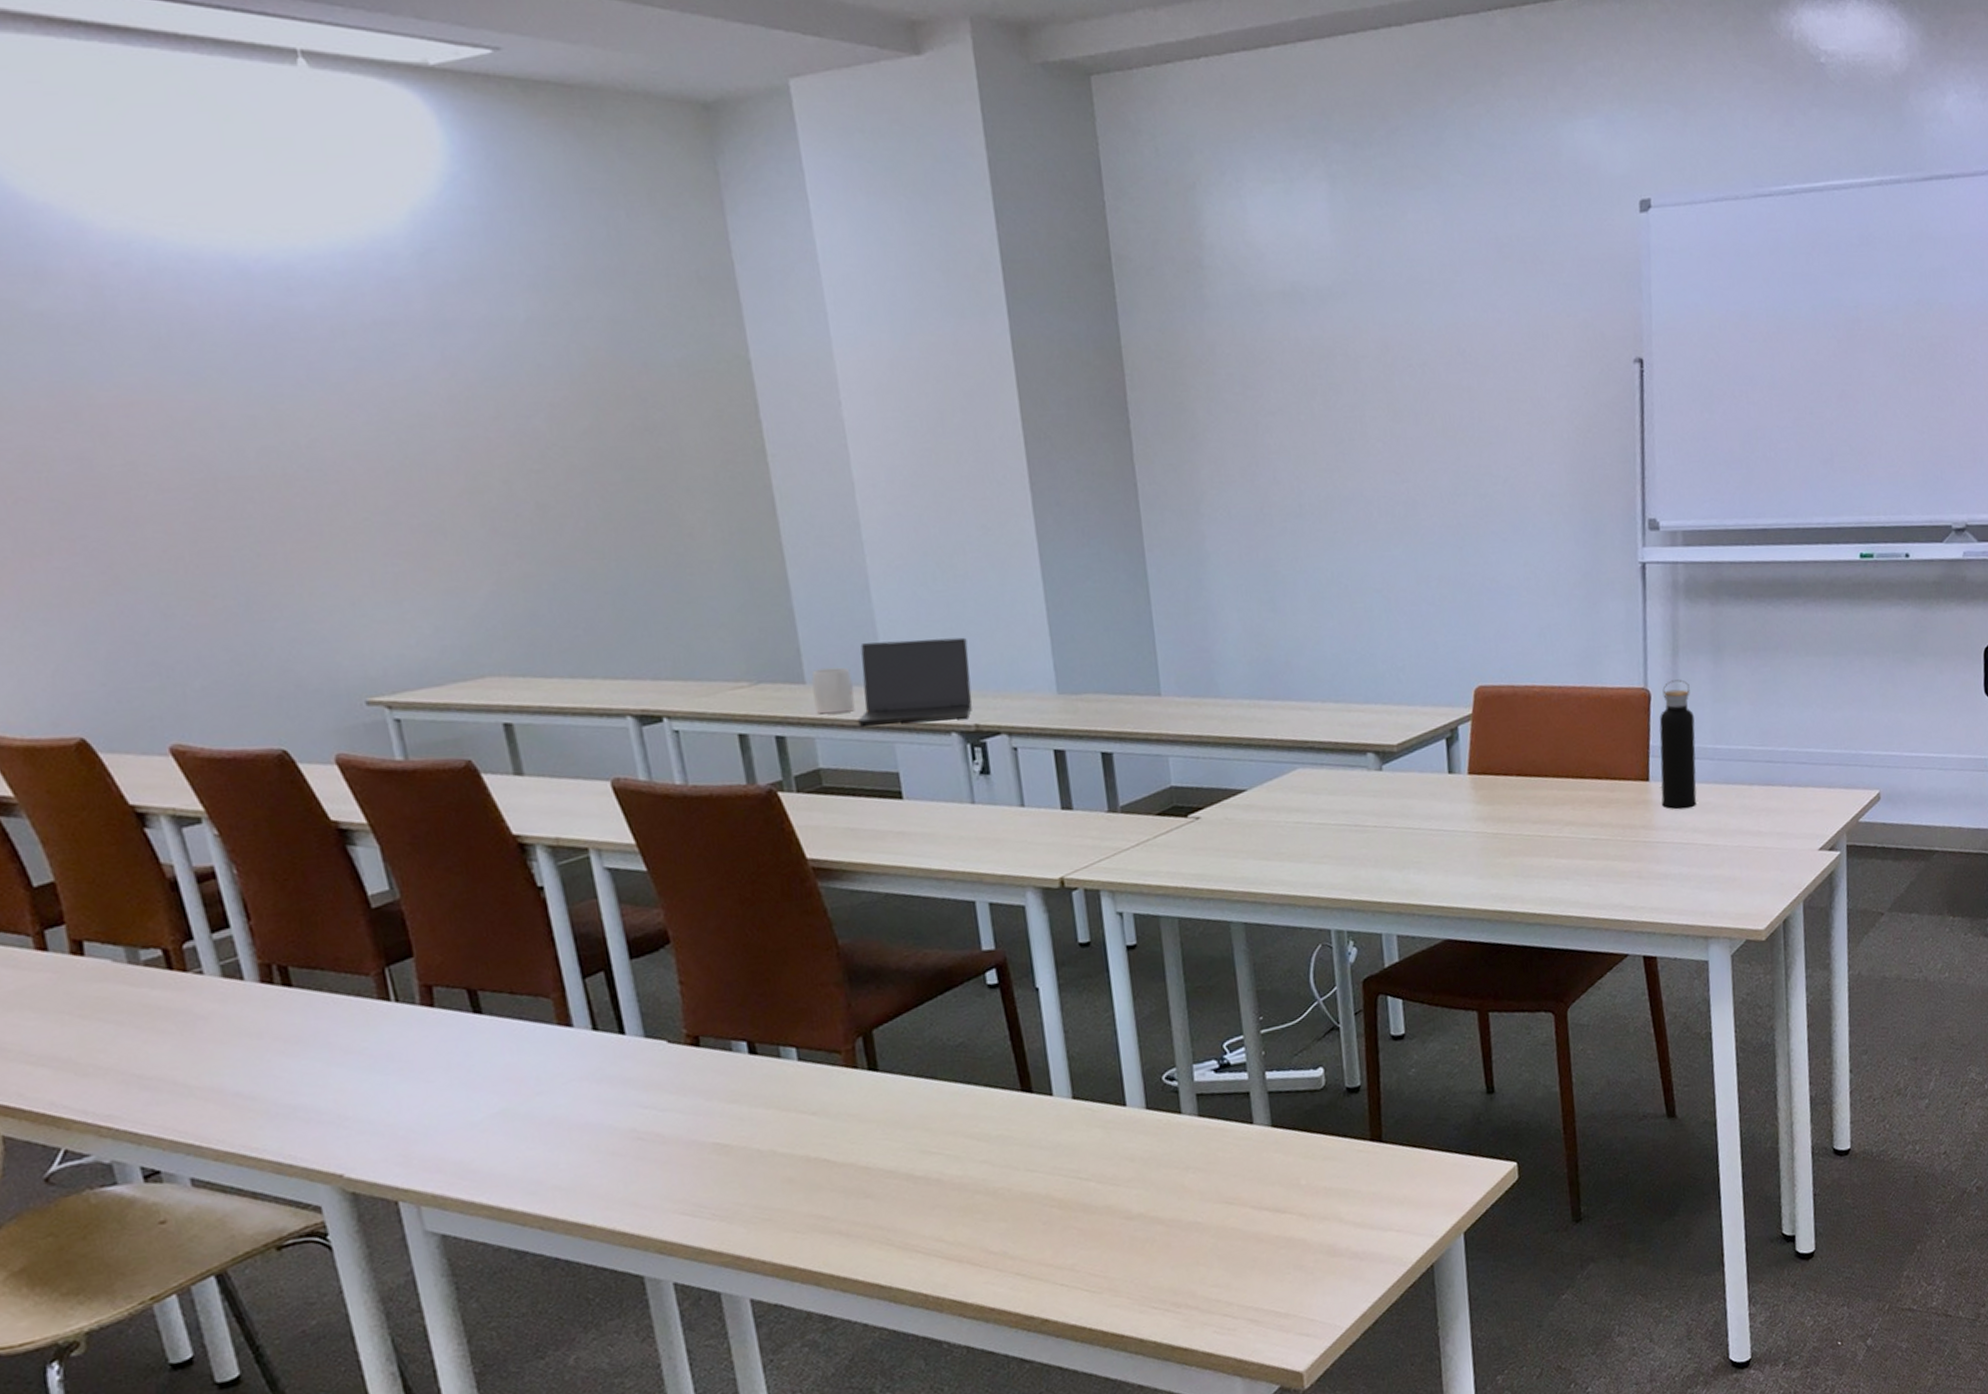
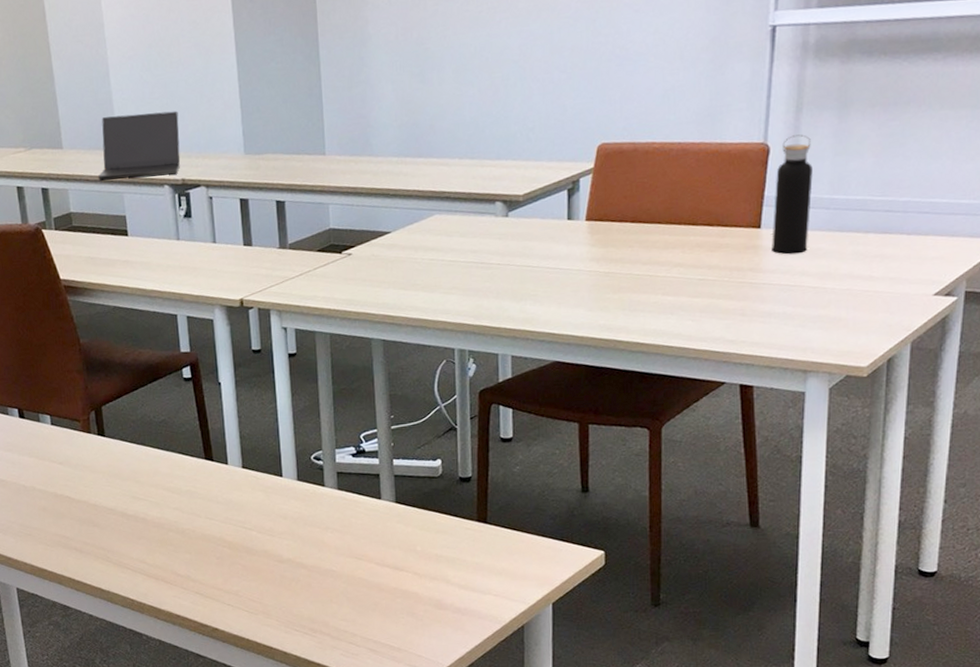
mug: present [811,667,855,714] -> none [67,136,97,172]

